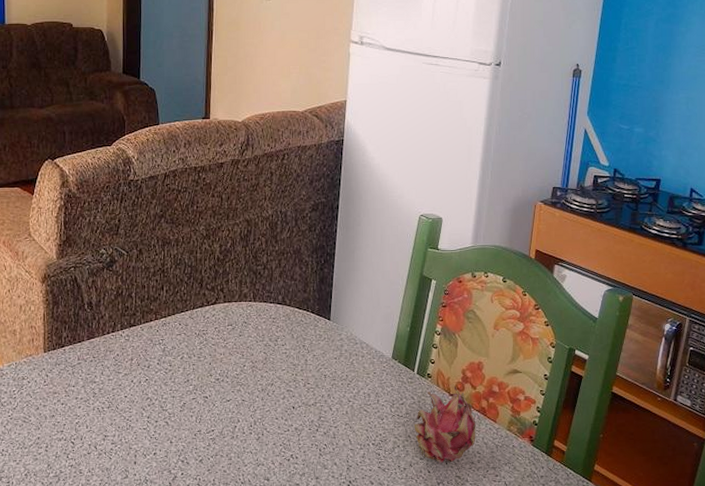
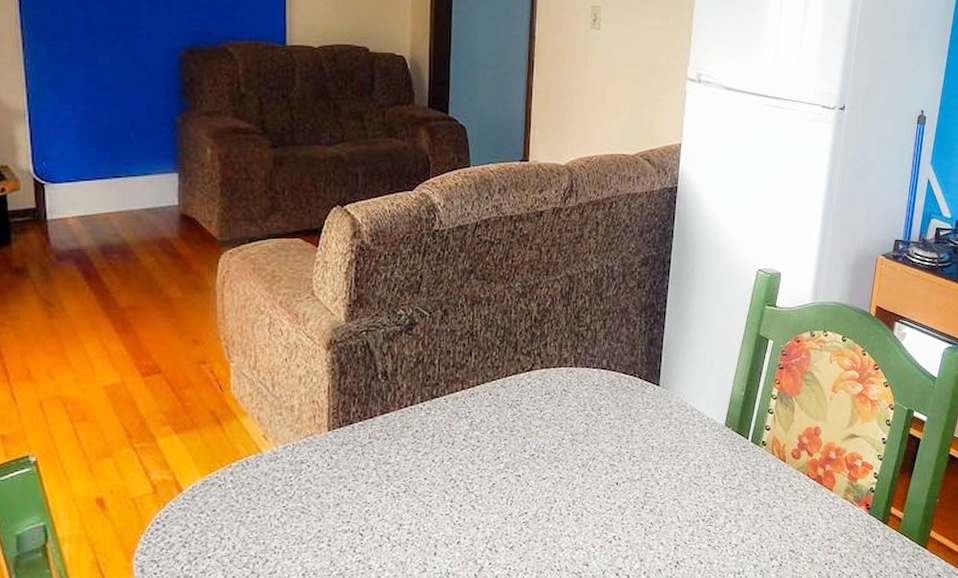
fruit: present [414,385,476,462] -> none [747,453,812,537]

